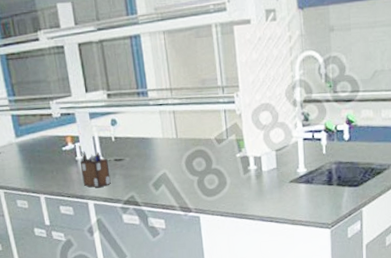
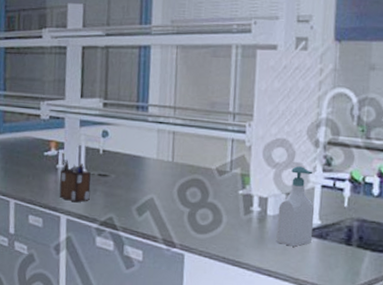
soap bottle: none [271,125,301,194] -> present [276,166,315,247]

